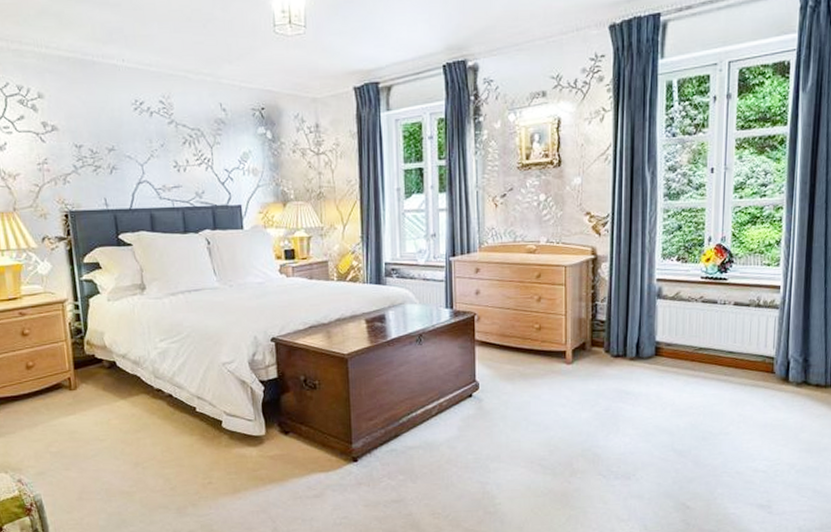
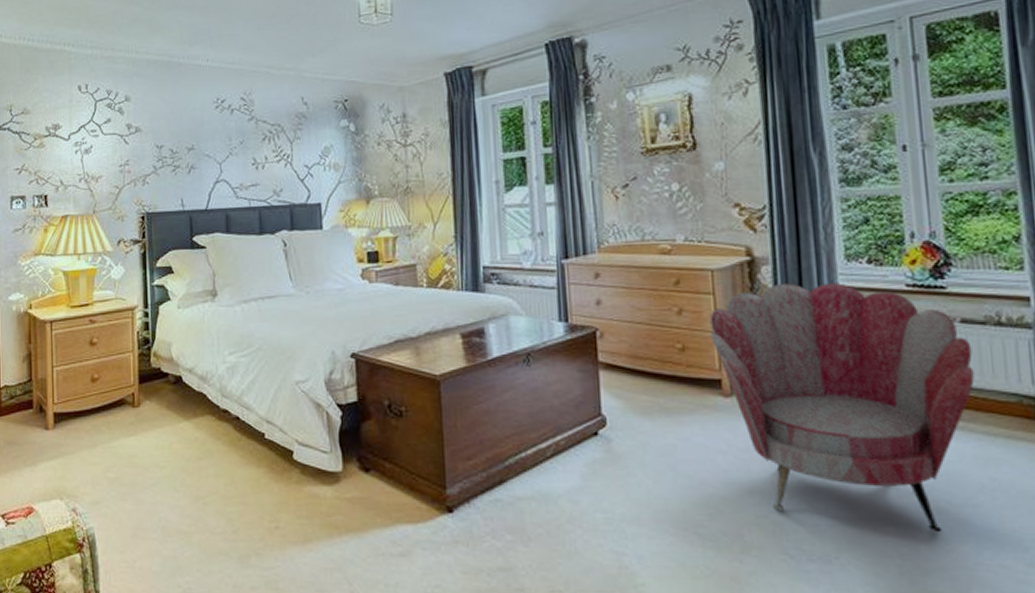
armchair: none [560,276,739,454] -> present [709,283,975,533]

